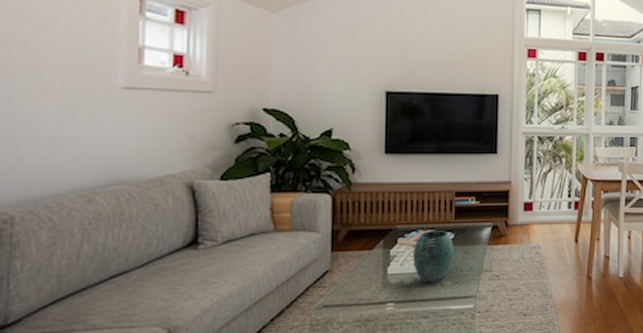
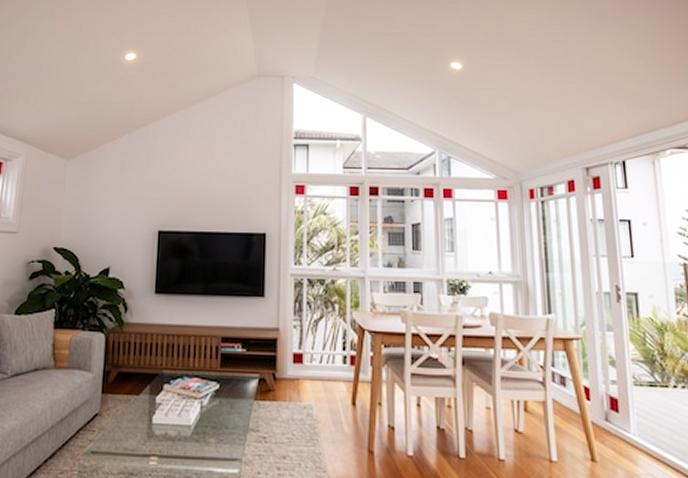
vase: present [413,229,454,283] -> none [178,377,219,438]

